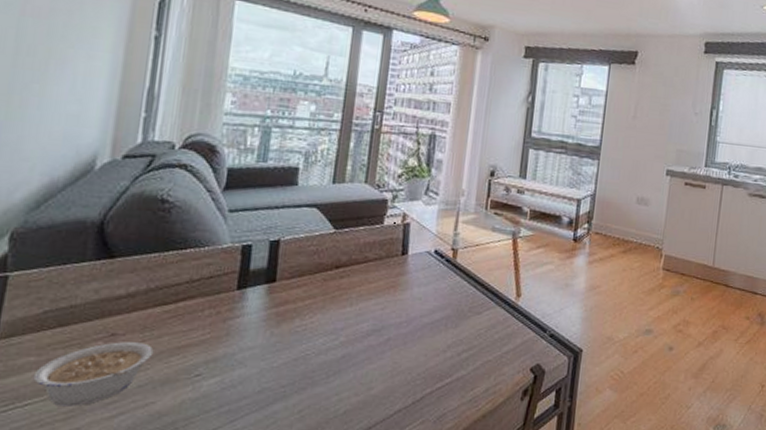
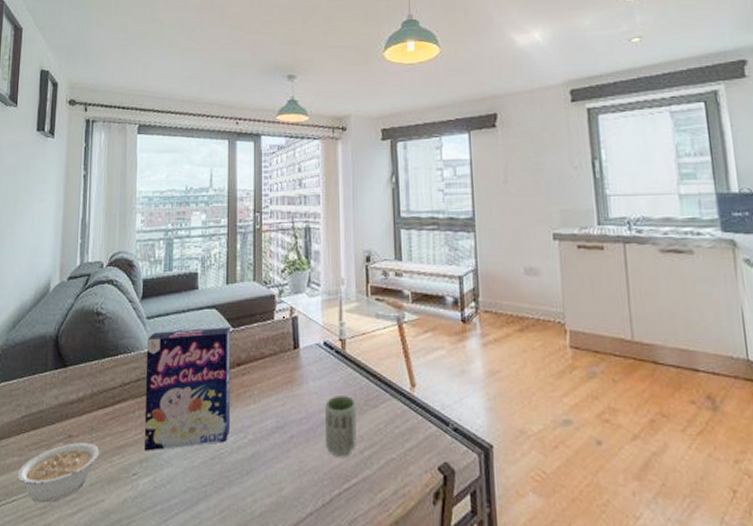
cereal box: none [212,226,333,352] -> present [144,327,231,451]
cup: none [423,301,460,359] -> present [325,394,357,457]

